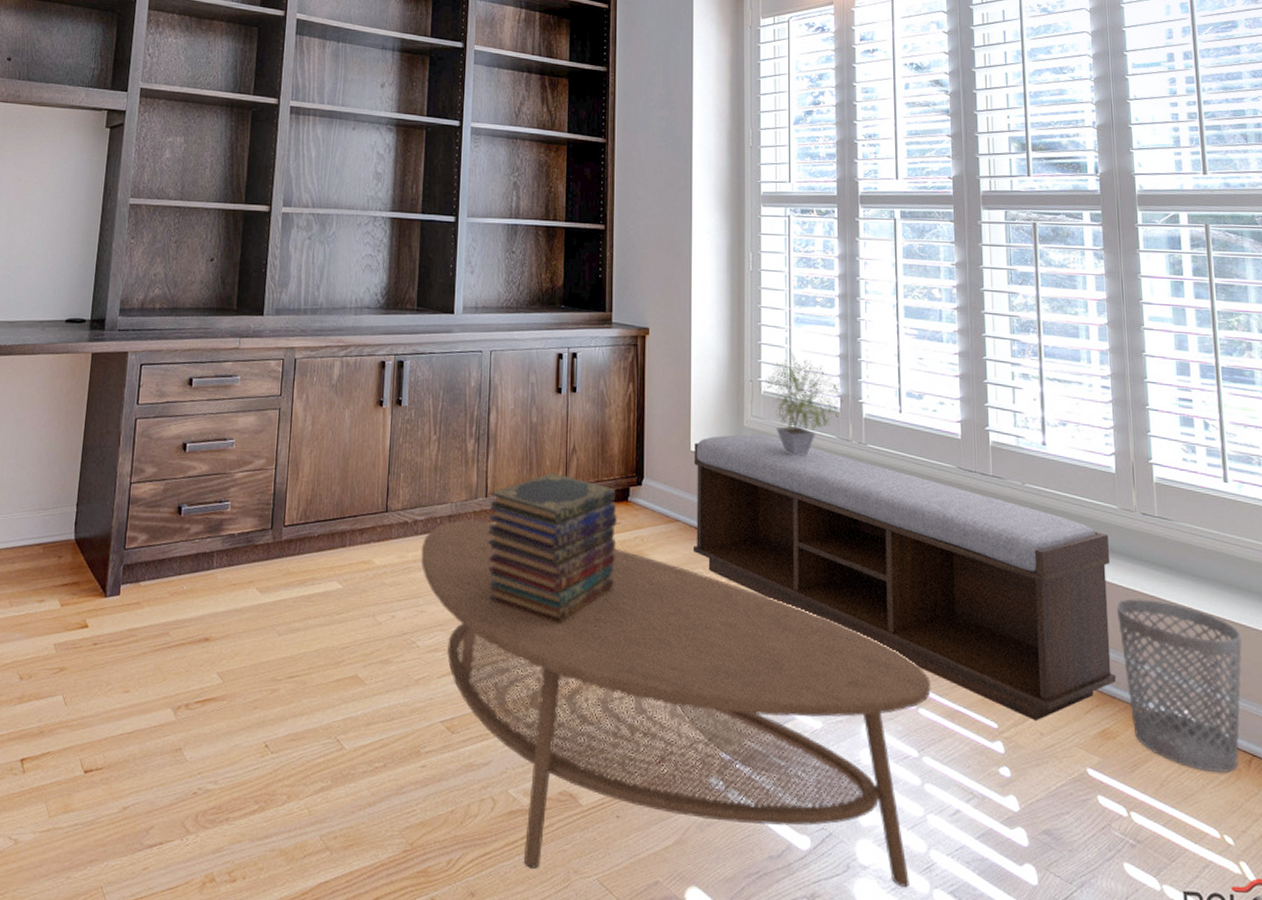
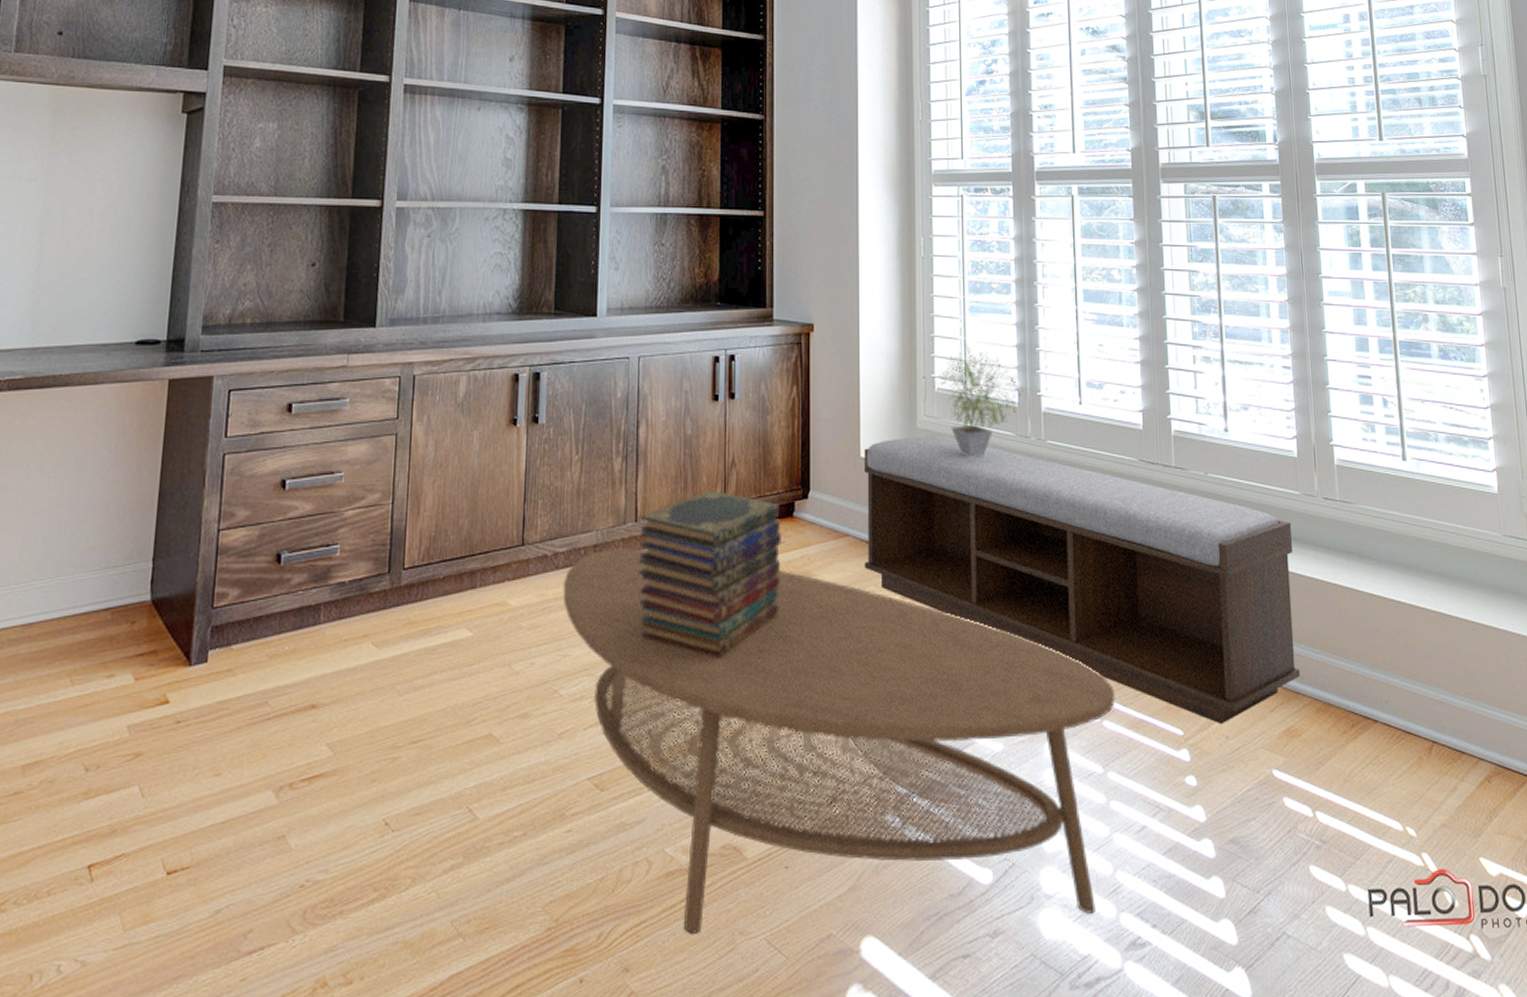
wastebasket: present [1117,598,1243,773] -> none [1300,588,1422,762]

